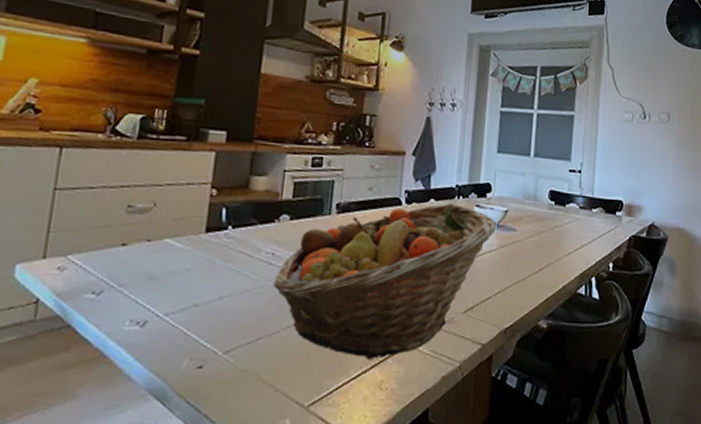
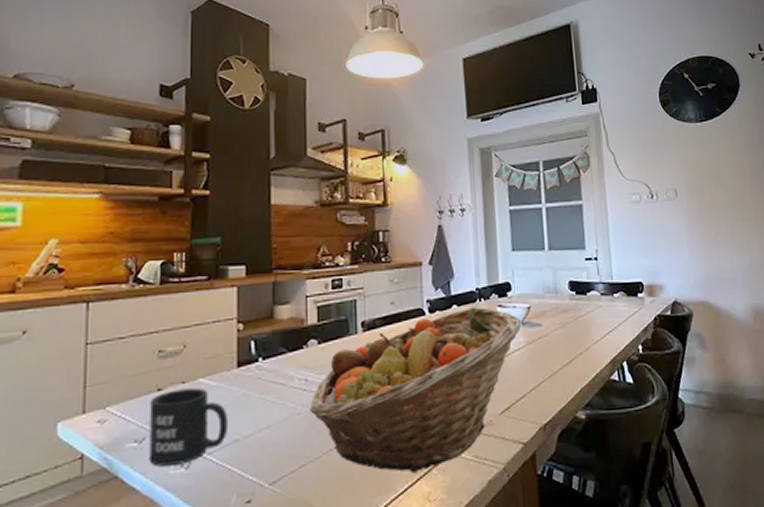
mug: none [105,246,191,322] -> present [149,387,229,467]

